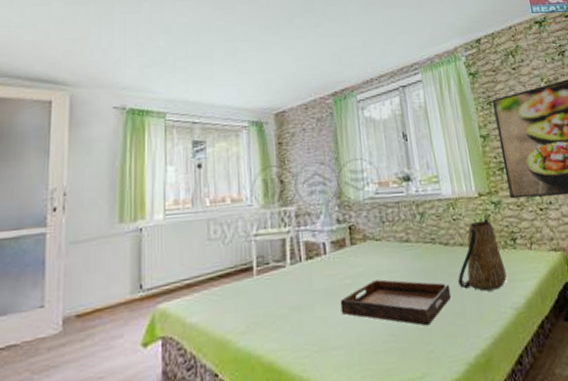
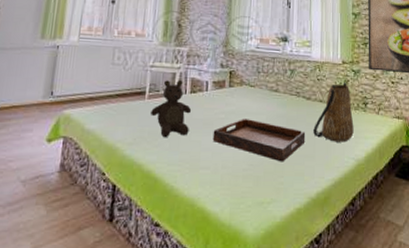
teddy bear: none [263,245,311,319] -> present [151,79,192,138]

